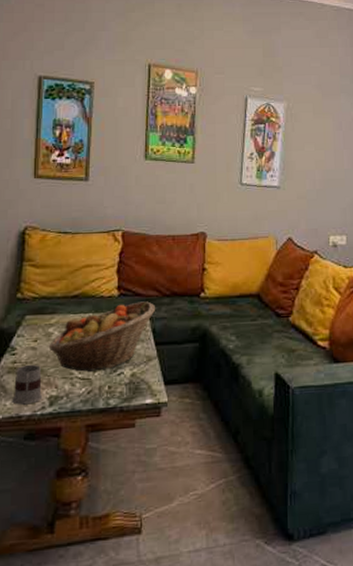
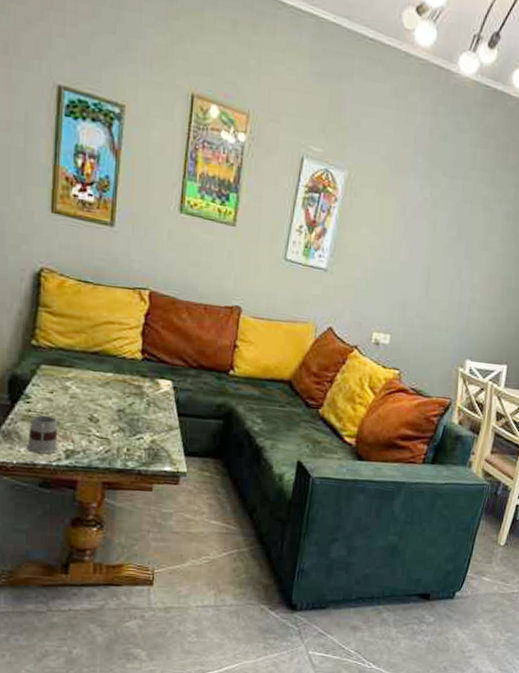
fruit basket: present [48,301,155,373] -> none [65,368,180,433]

